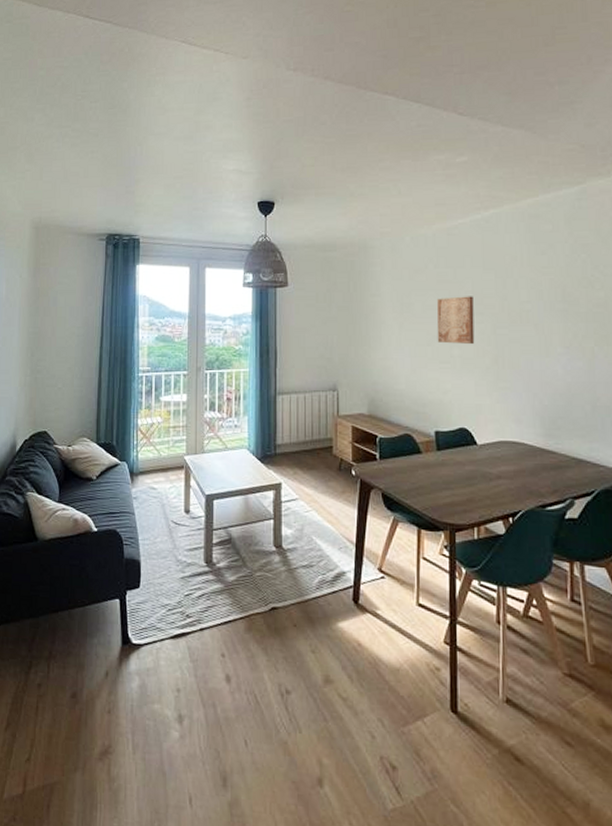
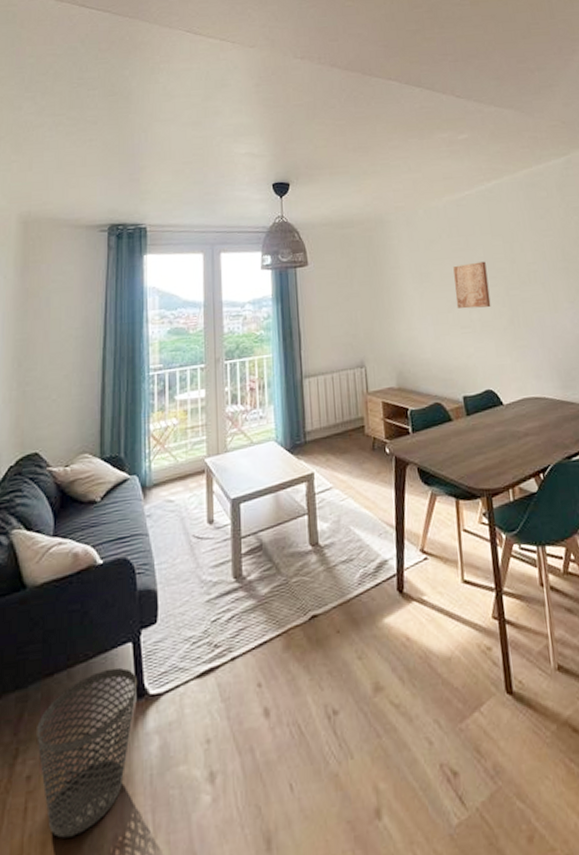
wastebasket: none [45,616,123,736] -> present [36,667,138,839]

